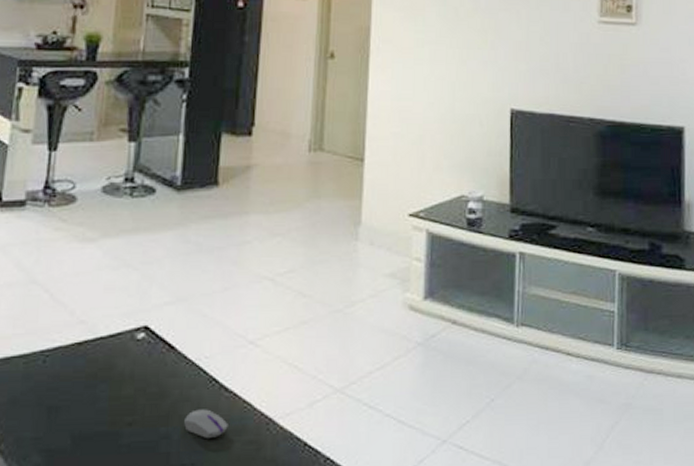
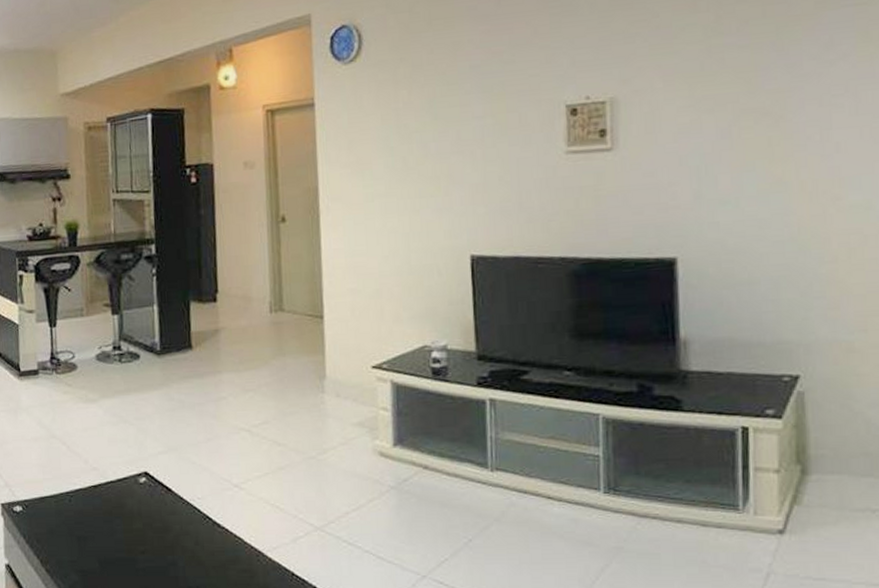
computer mouse: present [184,409,228,438] -> none [186,542,224,566]

